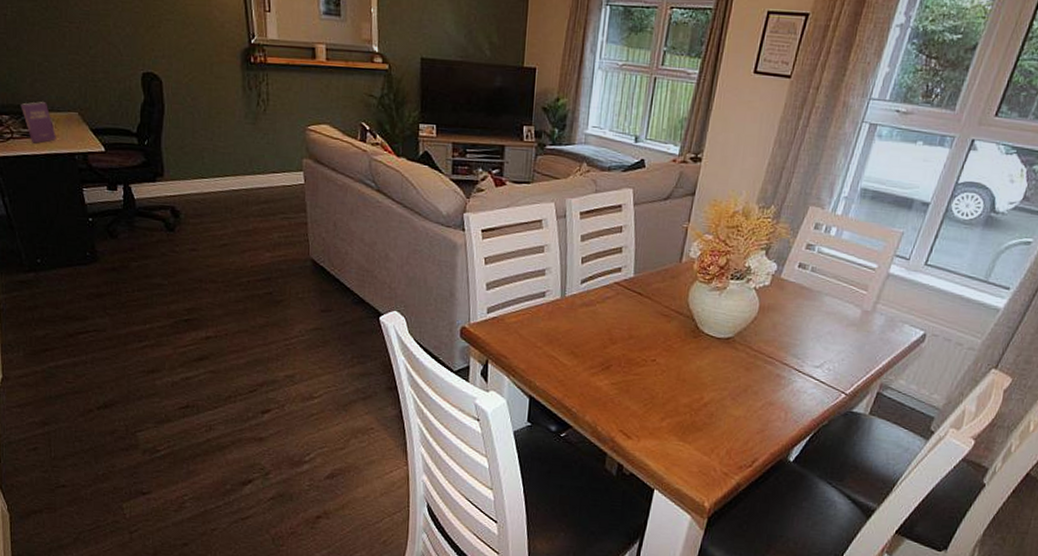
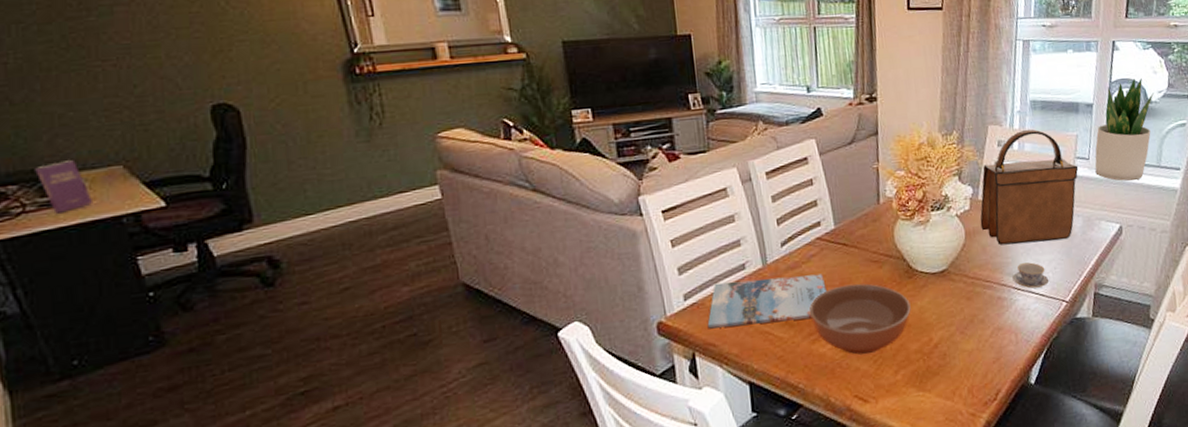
magazine: none [503,304,615,354] -> present [707,274,827,329]
bowl: none [594,330,690,397] -> present [808,283,911,355]
handbag: none [776,217,895,335] -> present [980,129,1079,245]
teacup: none [796,348,834,375] -> present [1012,262,1050,289]
planter: none [912,184,1005,291] -> present [1094,78,1155,182]

